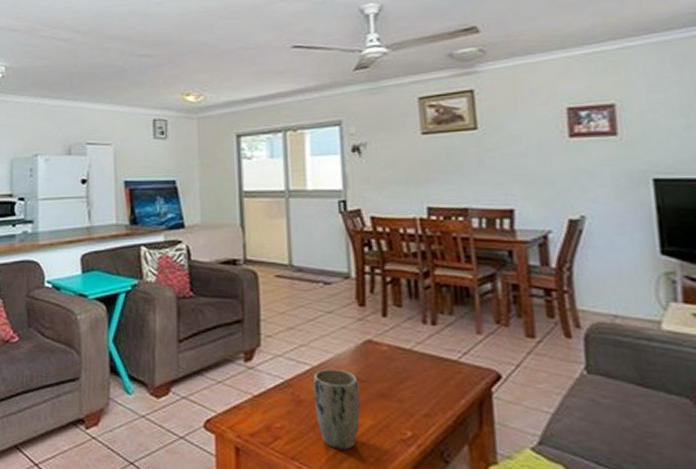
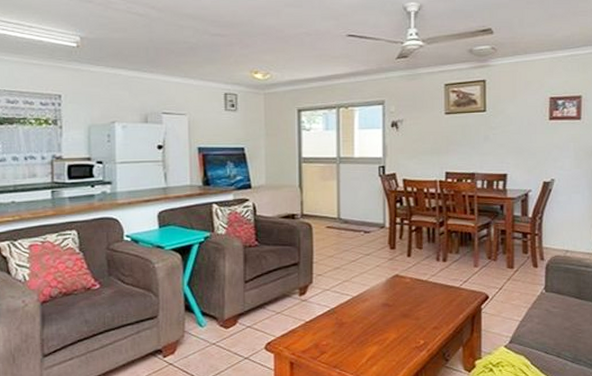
plant pot: present [314,369,360,450] -> none [353,298,387,358]

